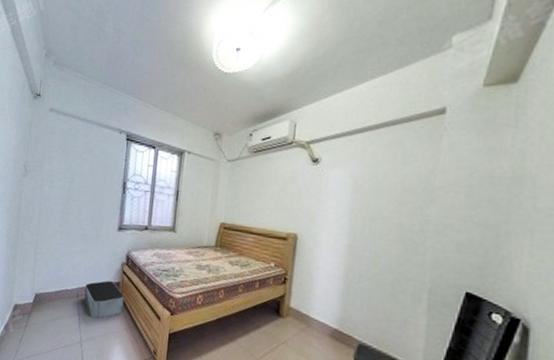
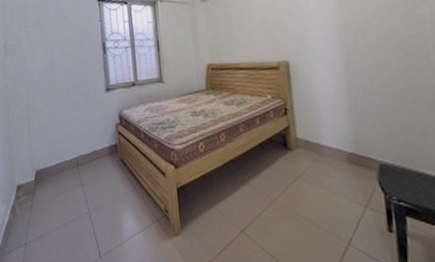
storage bin: present [84,280,125,319] -> none [83,144,126,186]

